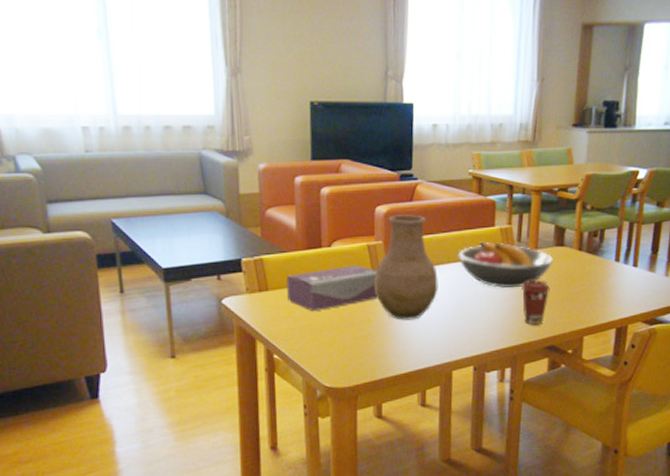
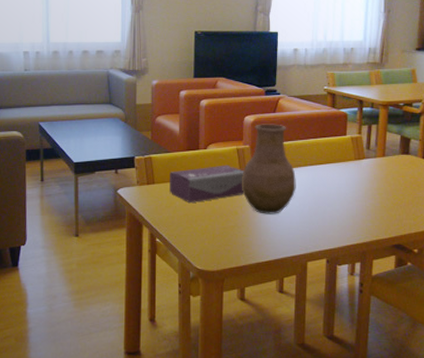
fruit bowl: present [456,241,553,289] -> none [312,148,399,191]
coffee cup: present [522,281,550,325] -> none [370,185,397,224]

